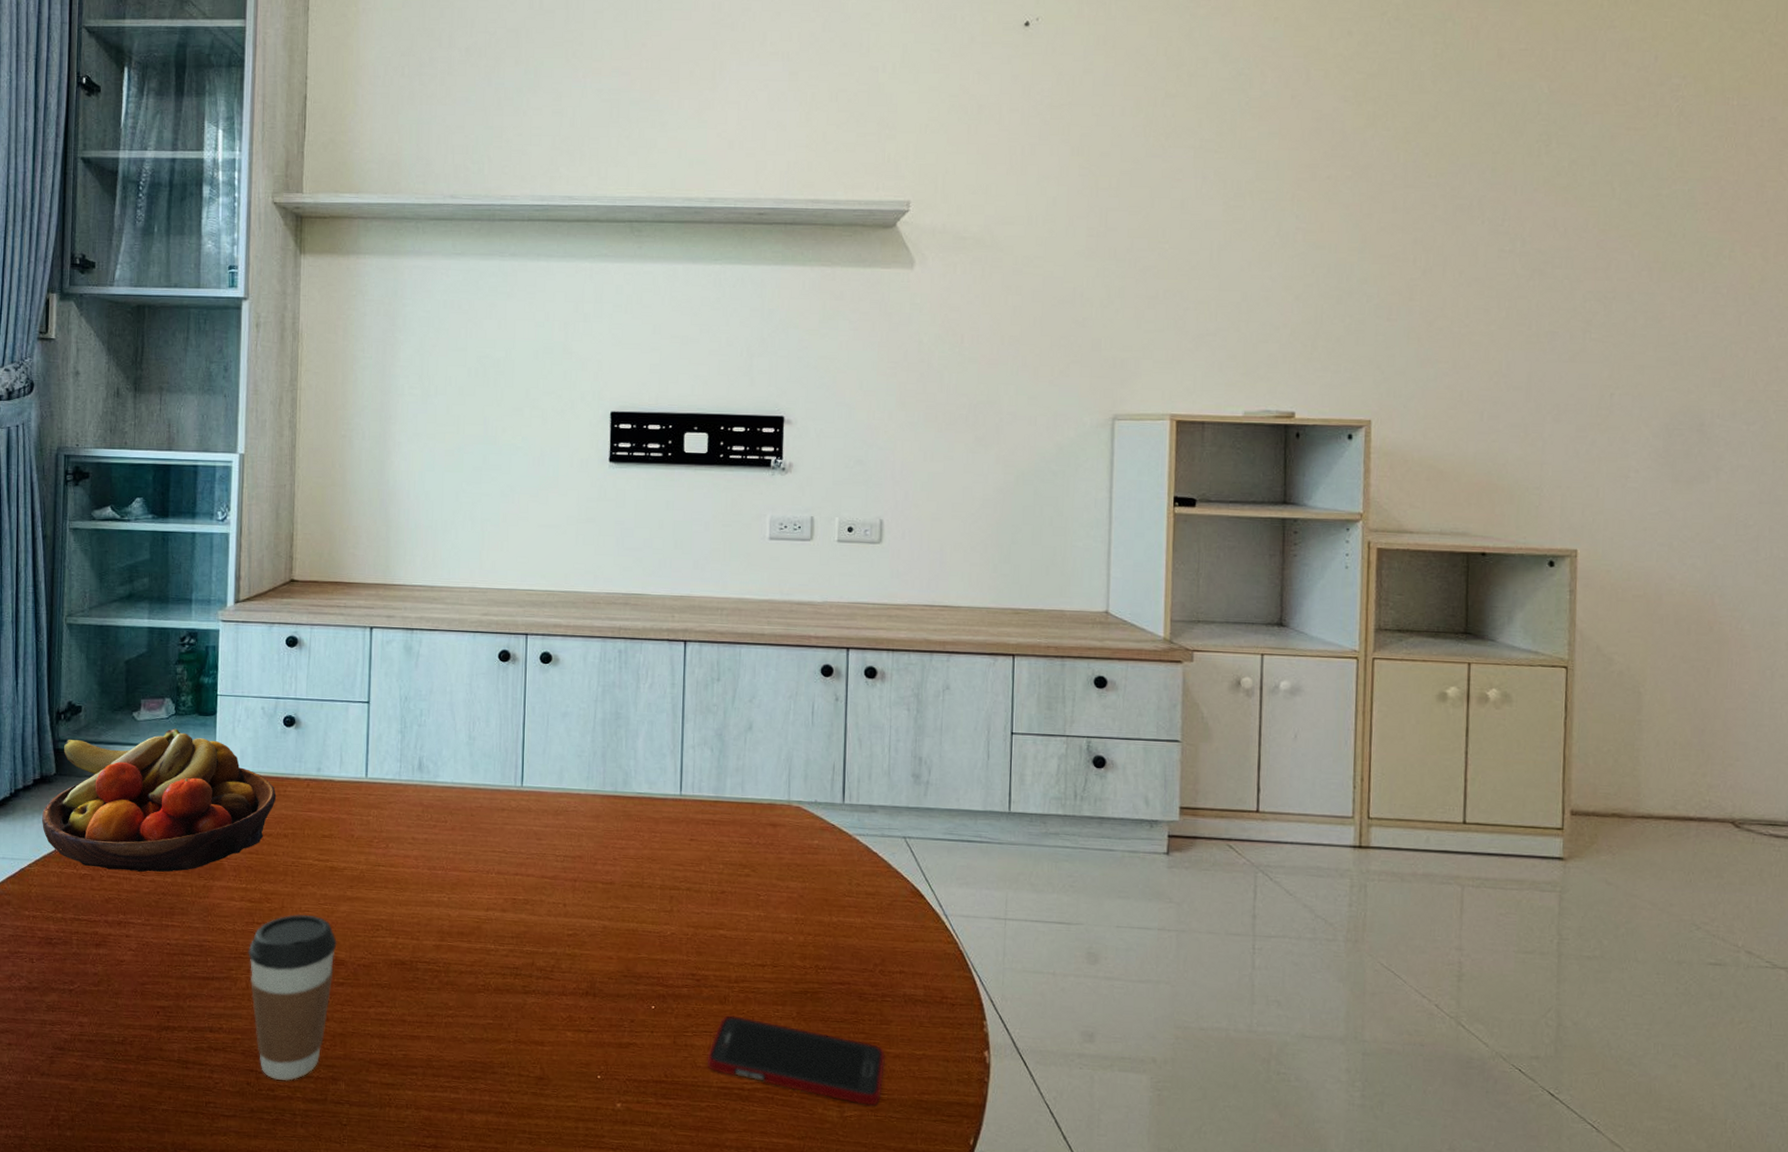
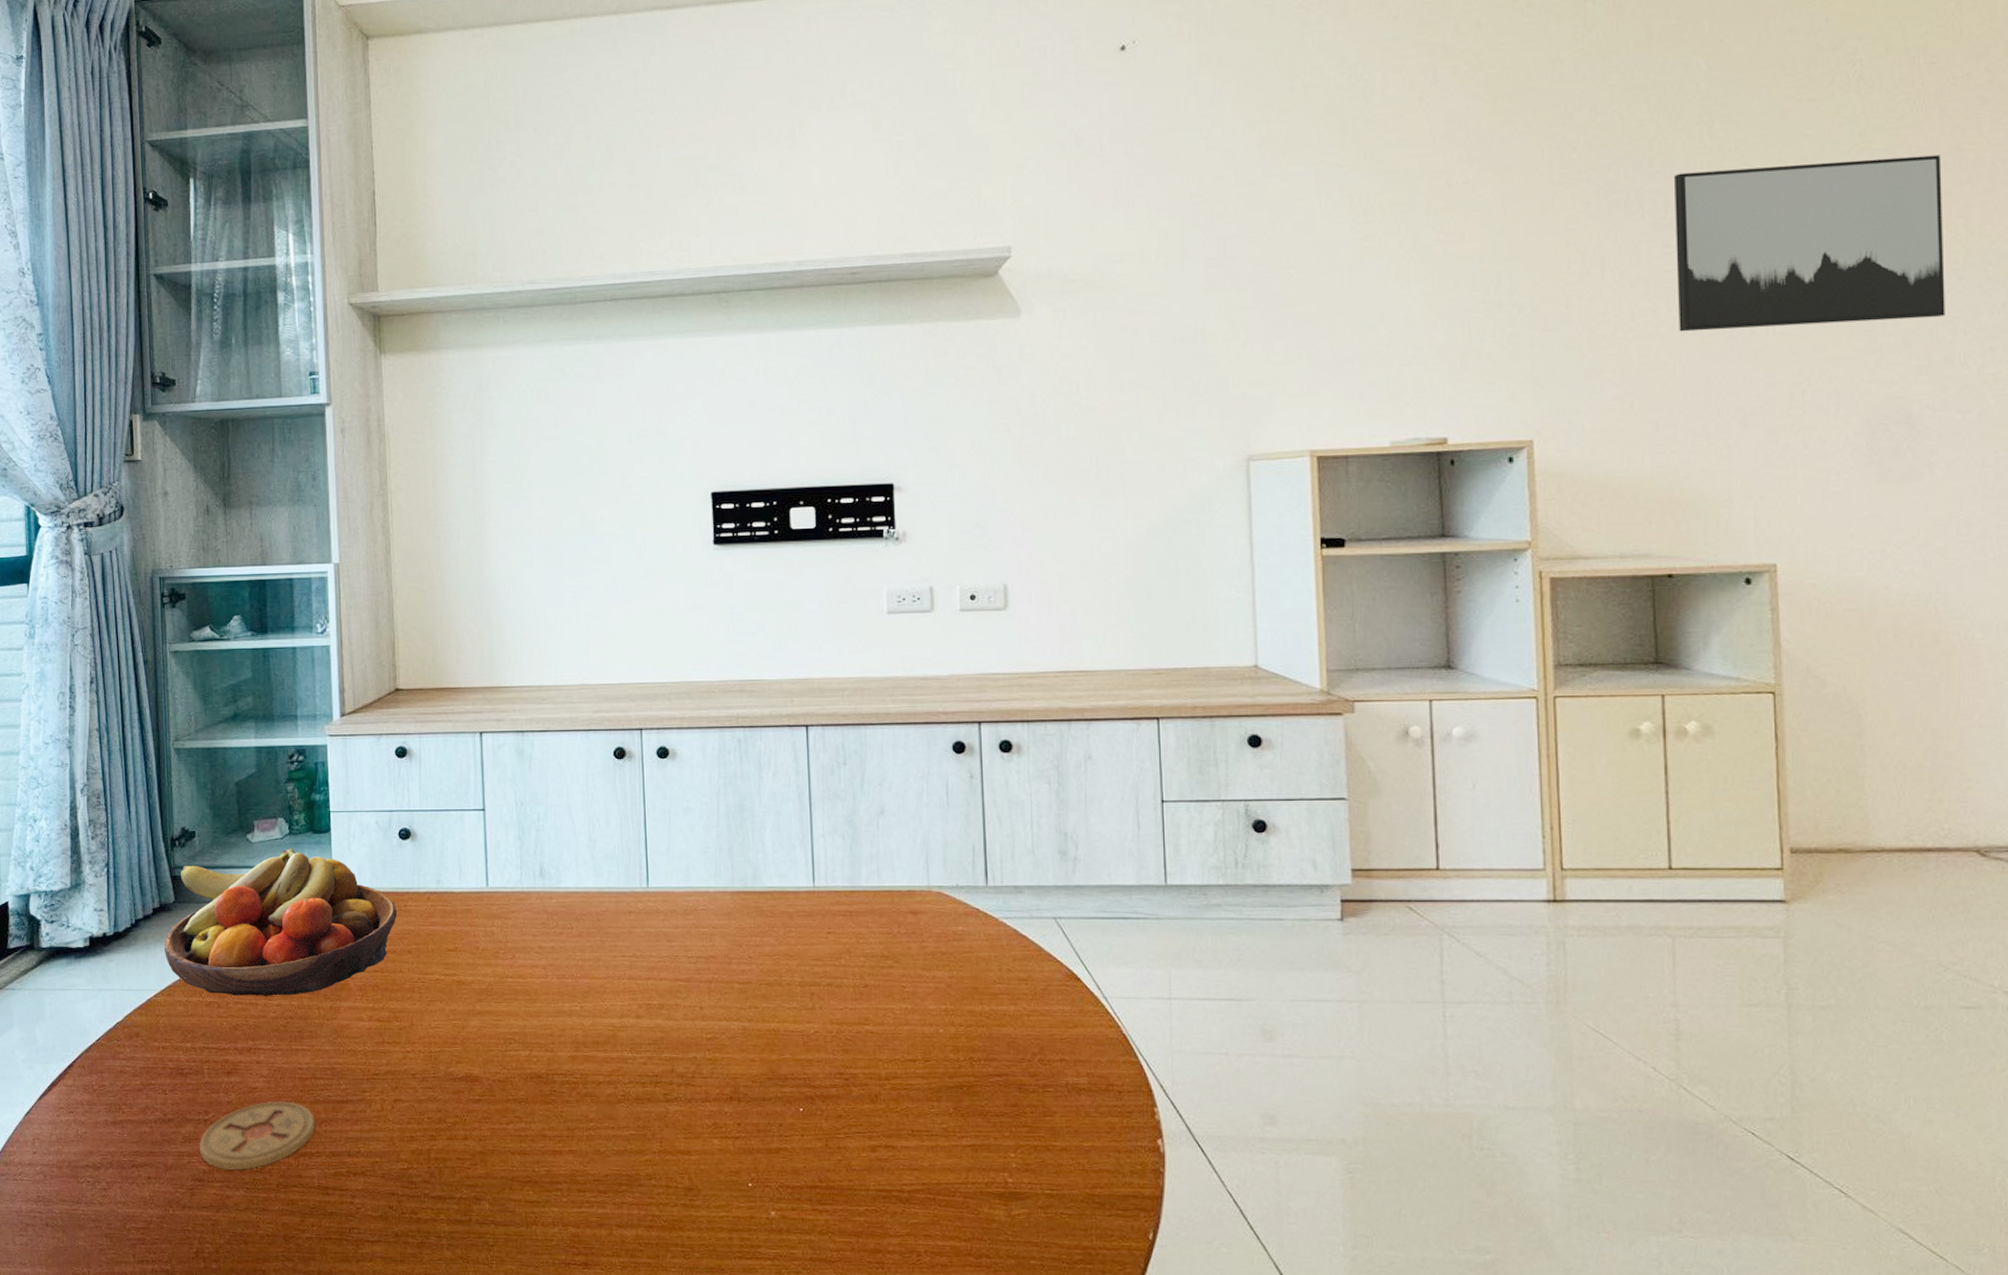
coaster: none [63,975,181,1041] -> present [200,1101,316,1171]
coffee cup: present [248,914,337,1081] -> none [380,1031,470,1203]
cell phone: present [707,1015,885,1106] -> none [862,1114,1052,1202]
wall art: none [1507,185,1746,336] -> present [1674,155,1945,332]

